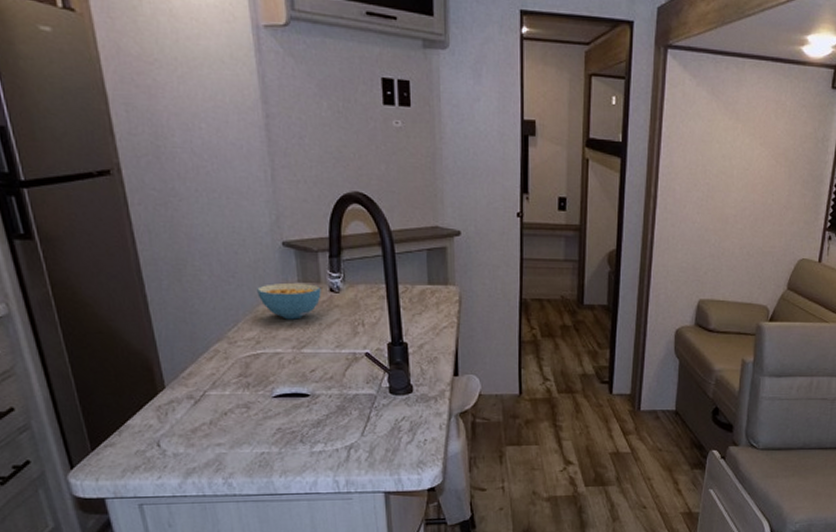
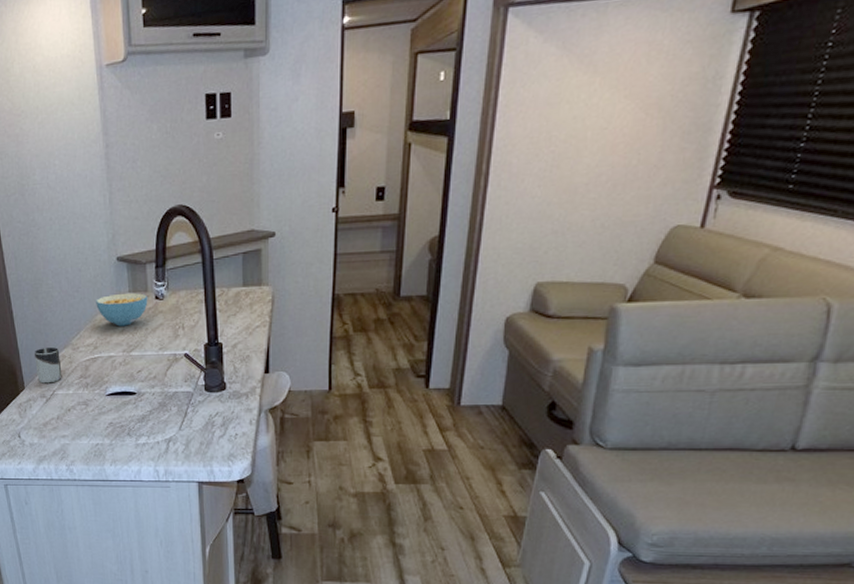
cup: none [178,340,216,382] -> present [35,347,62,384]

